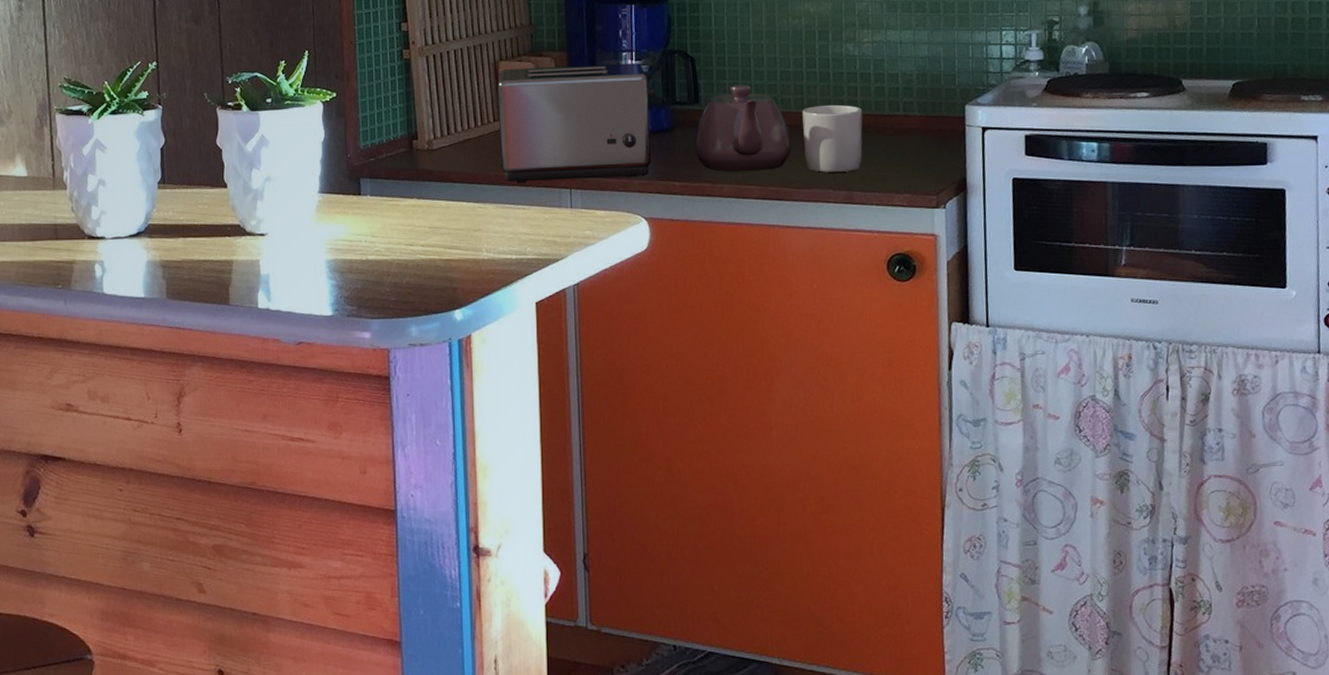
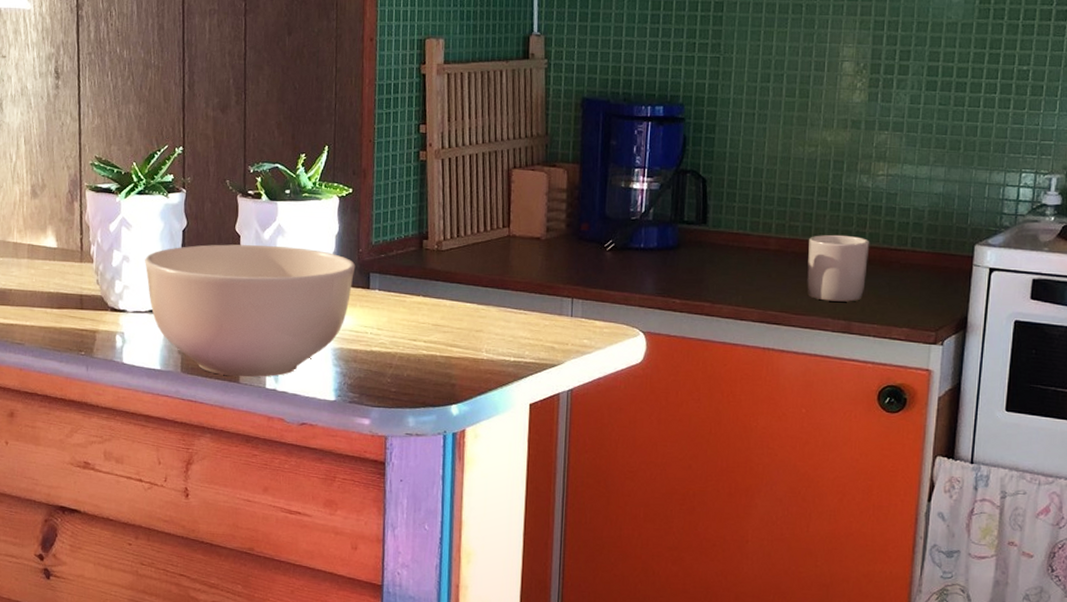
bowl: none [122,157,345,299] -> present [145,244,356,378]
toaster: present [497,63,656,182] -> none [505,176,665,292]
teapot: present [694,84,792,172] -> none [698,208,795,295]

